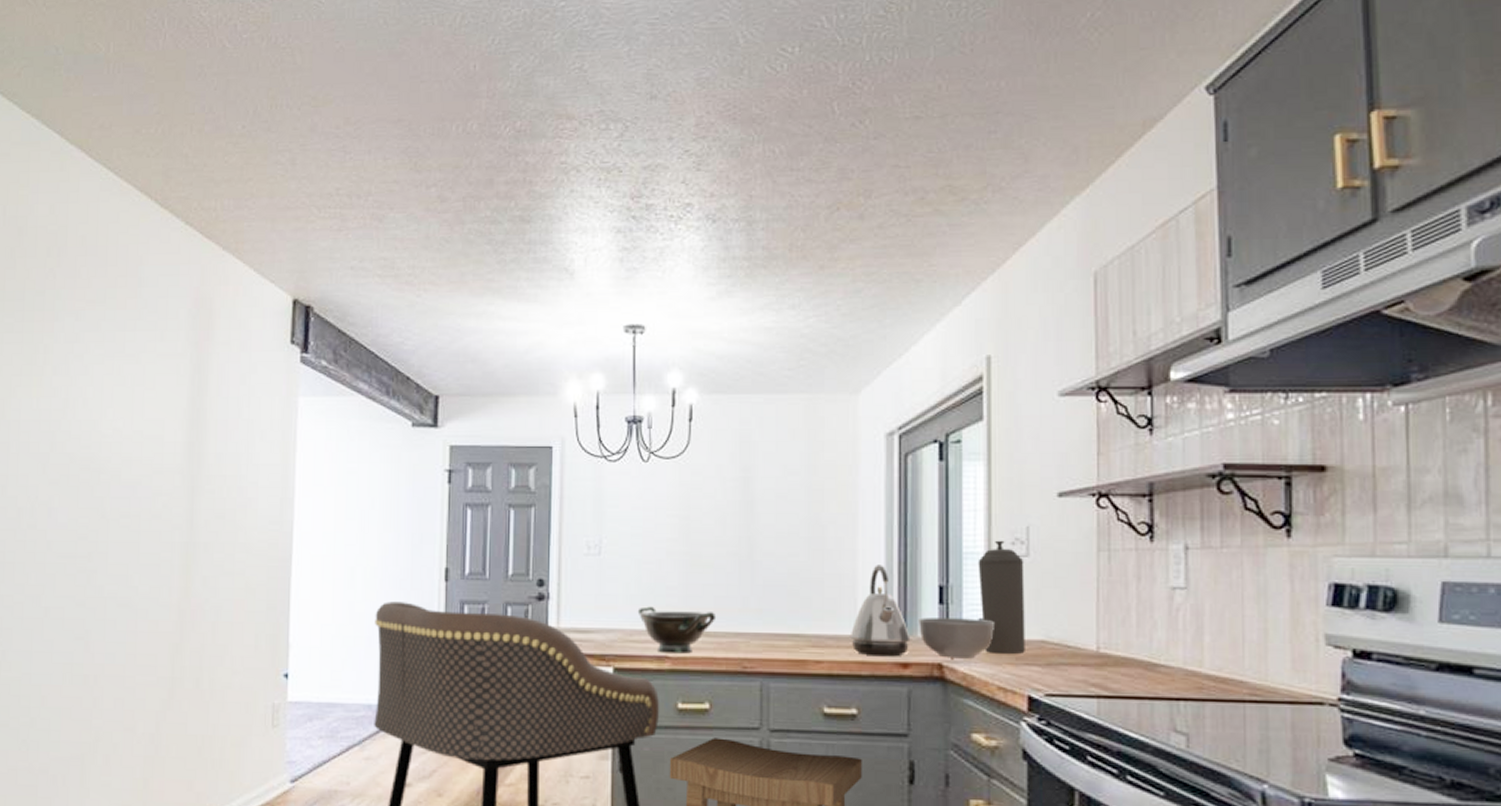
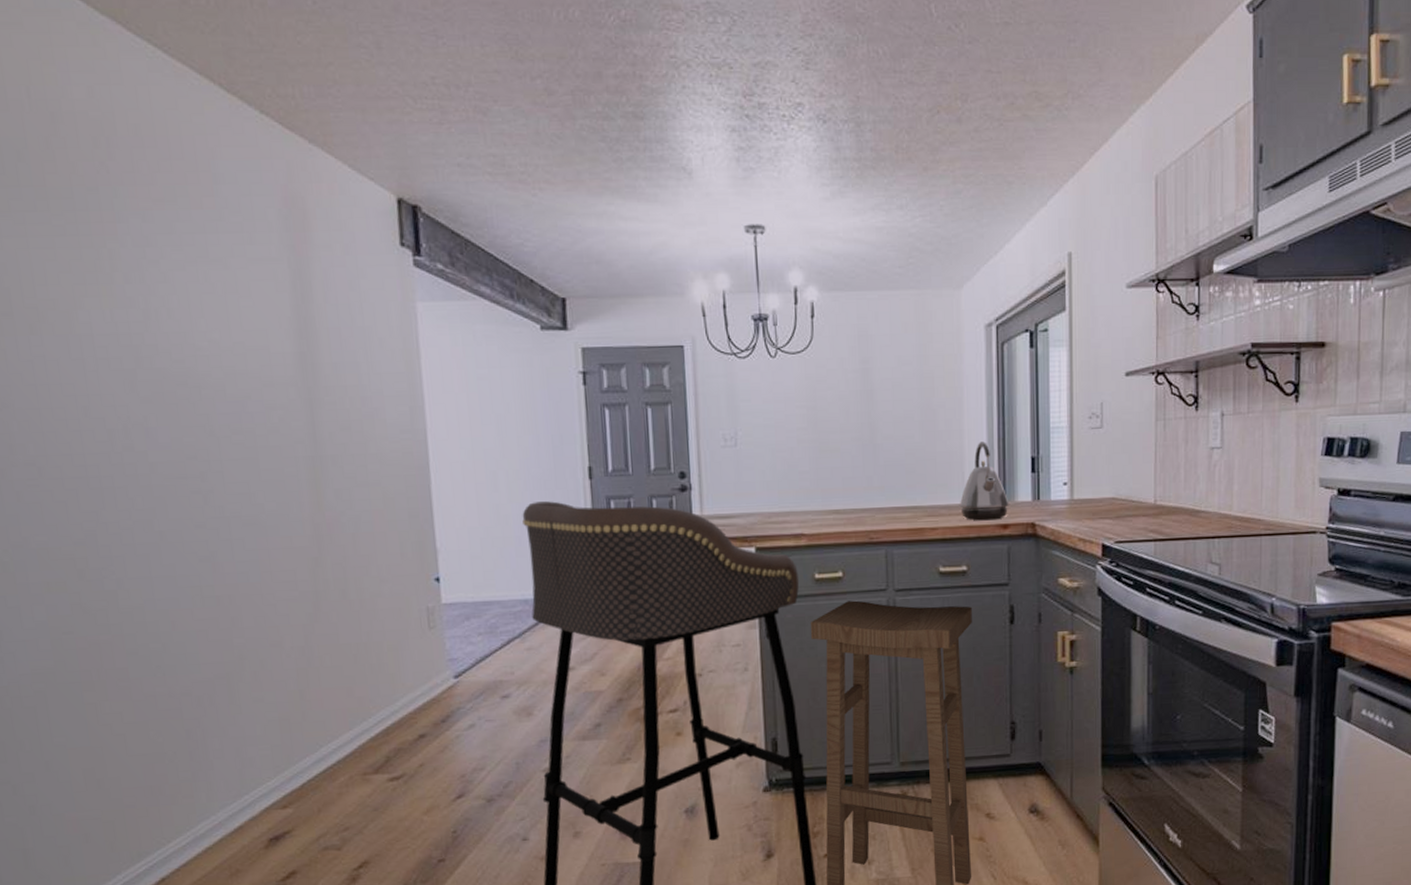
bowl: present [637,606,717,655] -> none [774,490,845,532]
bowl: present [919,617,996,659] -> none [1015,483,1077,518]
canister: present [978,540,1025,655] -> none [1062,415,1100,512]

